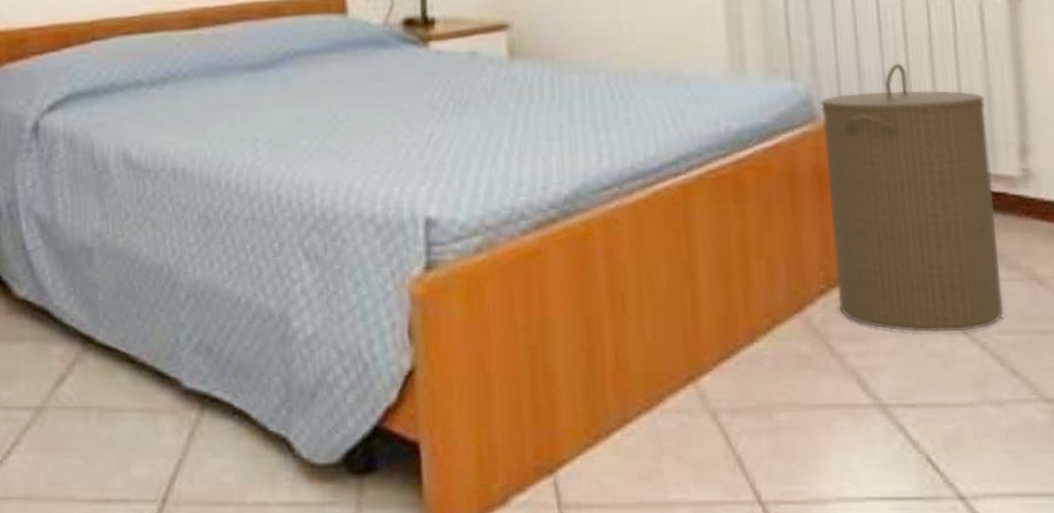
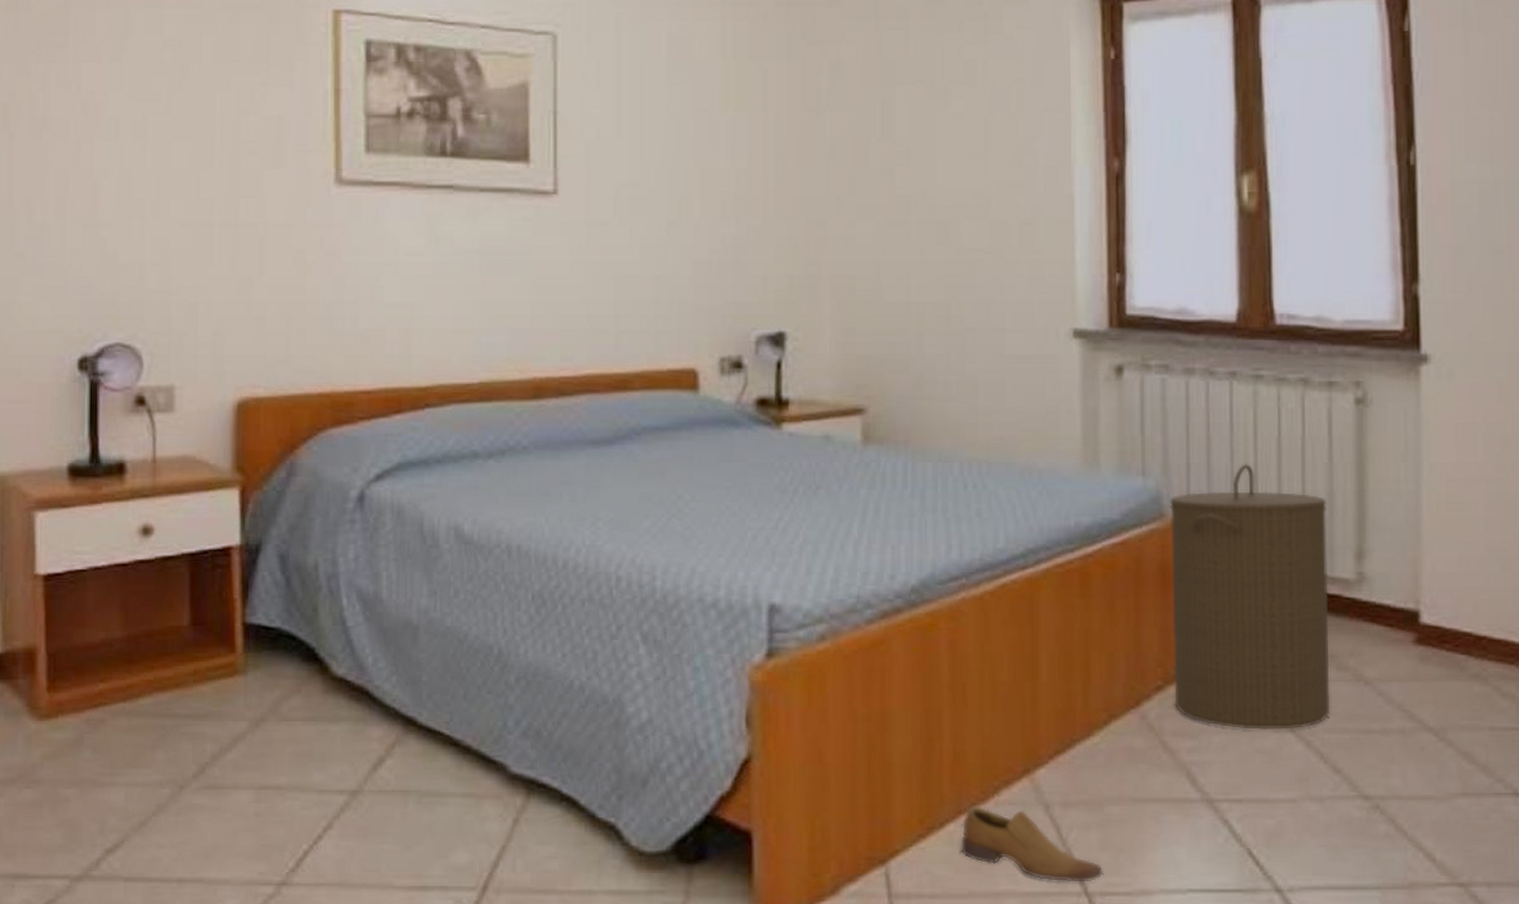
shoe: none [628,414,778,491] -> present [961,806,1104,882]

